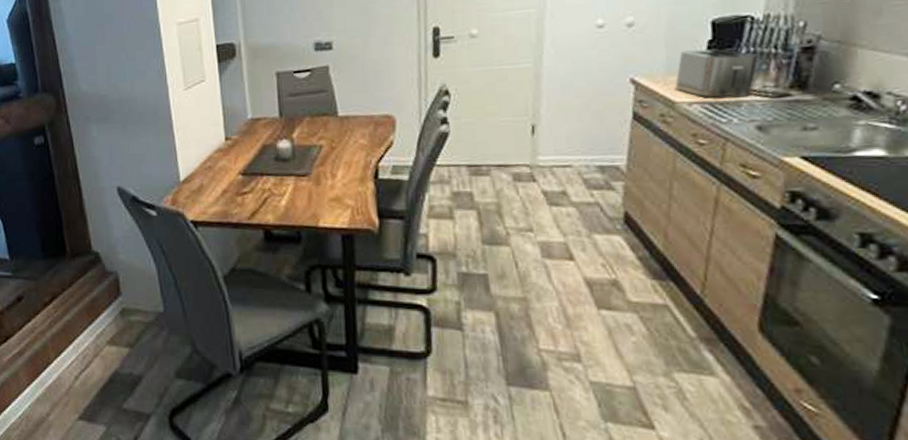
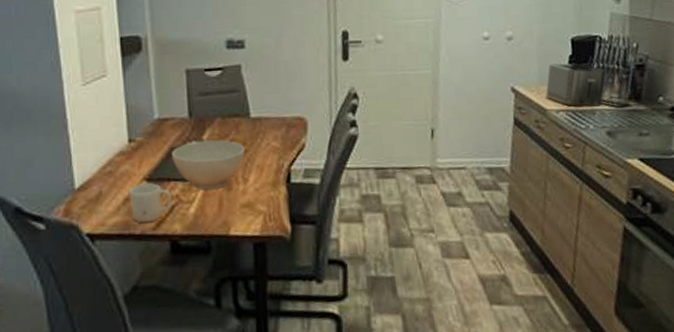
mug: none [226,176,265,213] -> present [128,182,172,223]
bowl: none [264,137,333,184] -> present [172,140,245,190]

